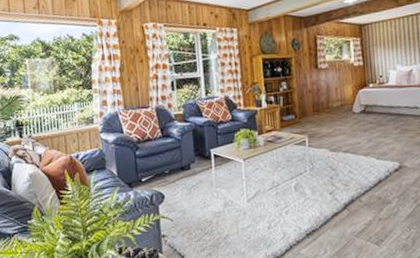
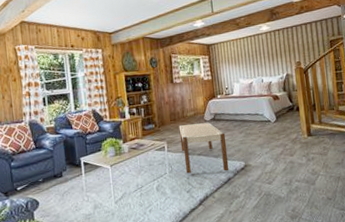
bench: none [322,115,380,173] -> present [179,122,229,174]

